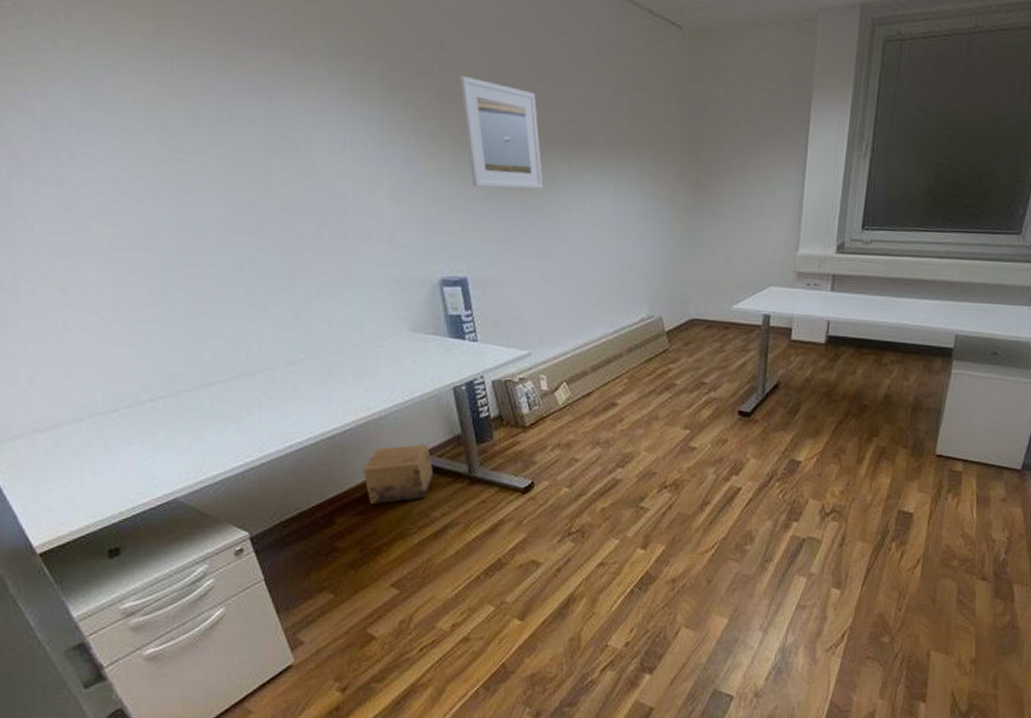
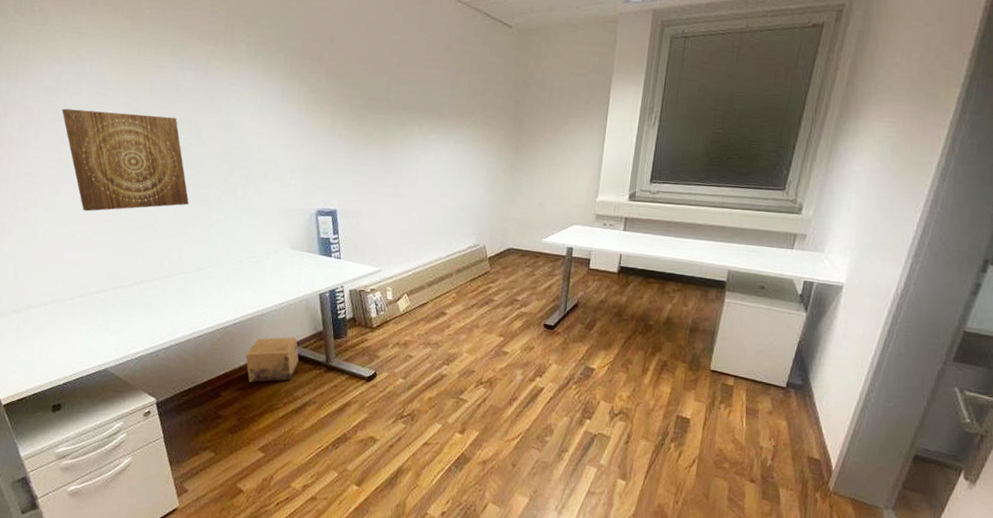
wall art: none [67,149,266,292] -> present [61,108,189,212]
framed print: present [460,75,544,190] -> none [342,60,399,145]

